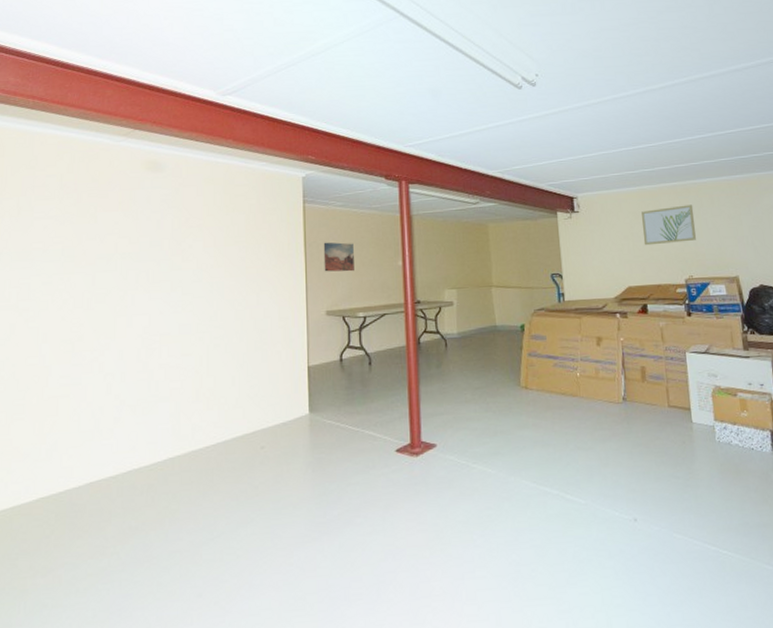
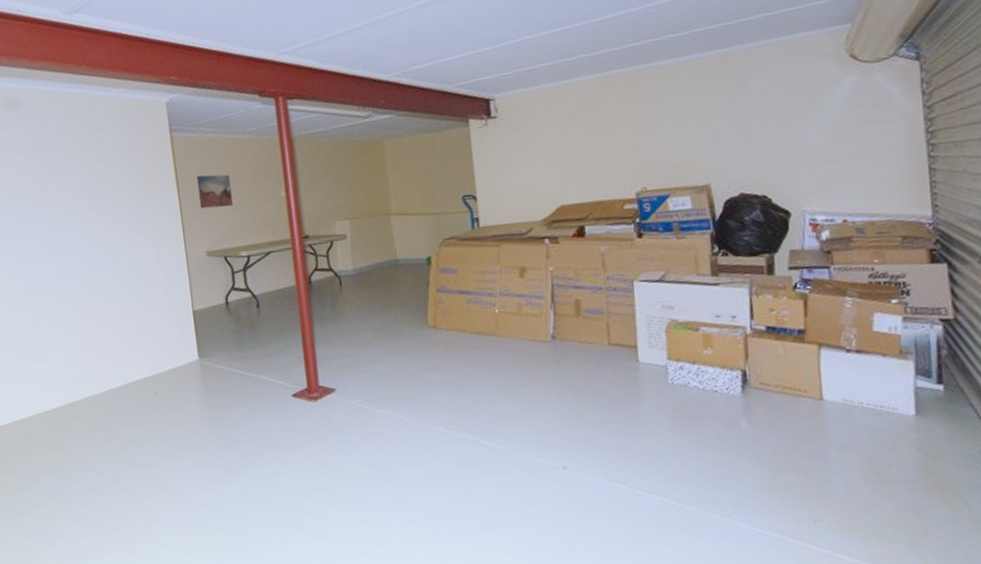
wall art: present [641,204,696,246] -> none [579,95,653,154]

